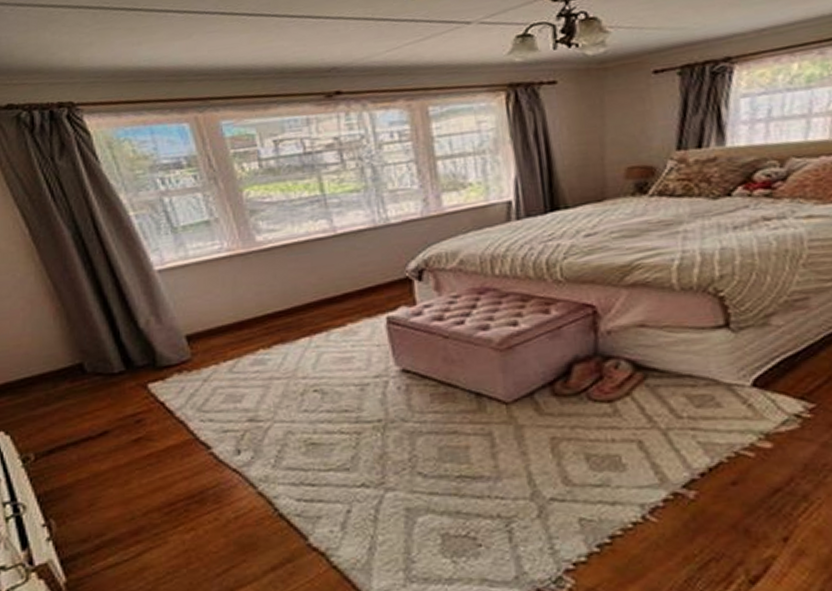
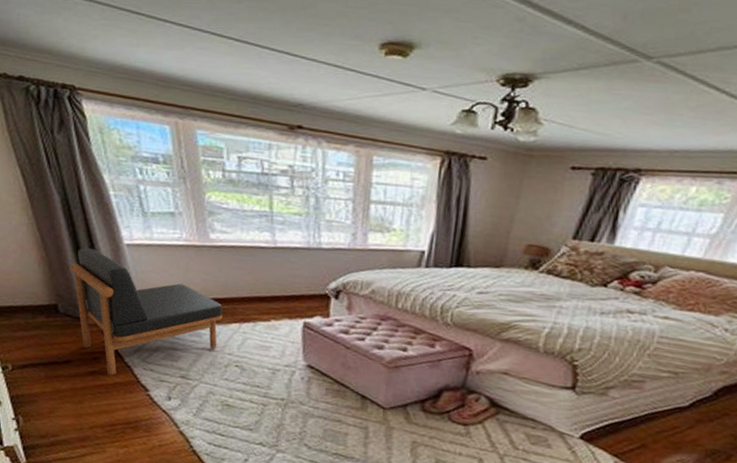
armless chair: none [93,285,288,438] -> present [70,248,223,375]

